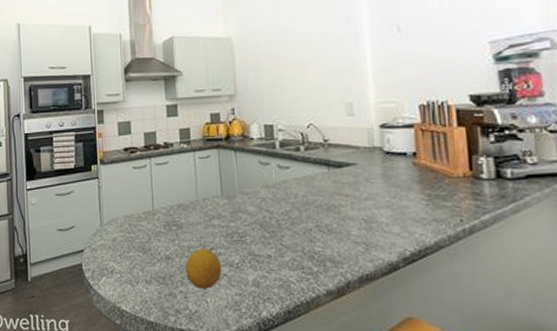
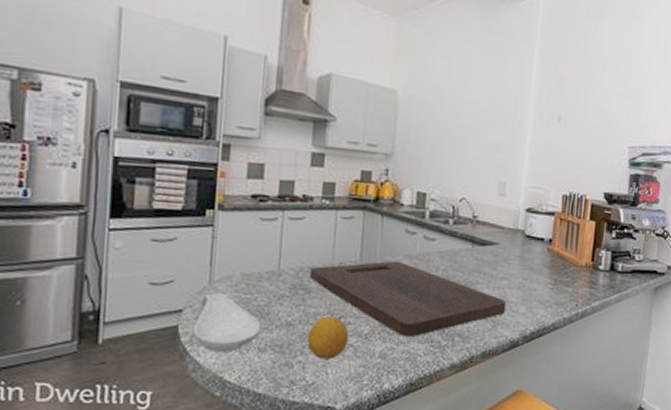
spoon rest: none [93,233,146,285] -> present [194,292,261,352]
cutting board: none [178,192,377,265] -> present [309,260,507,338]

